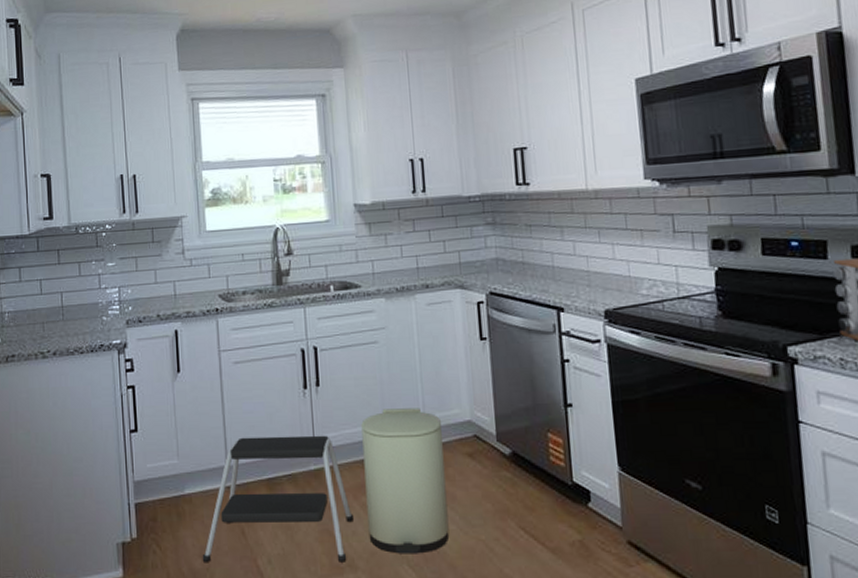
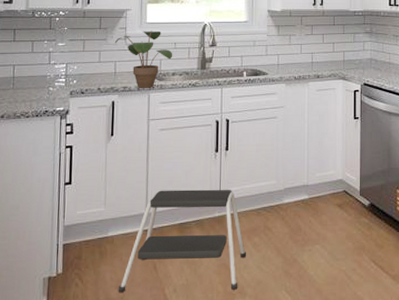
potted plant: none [172,240,241,314] -> present [115,30,173,89]
pedal bin: present [361,408,449,554] -> none [257,169,321,283]

